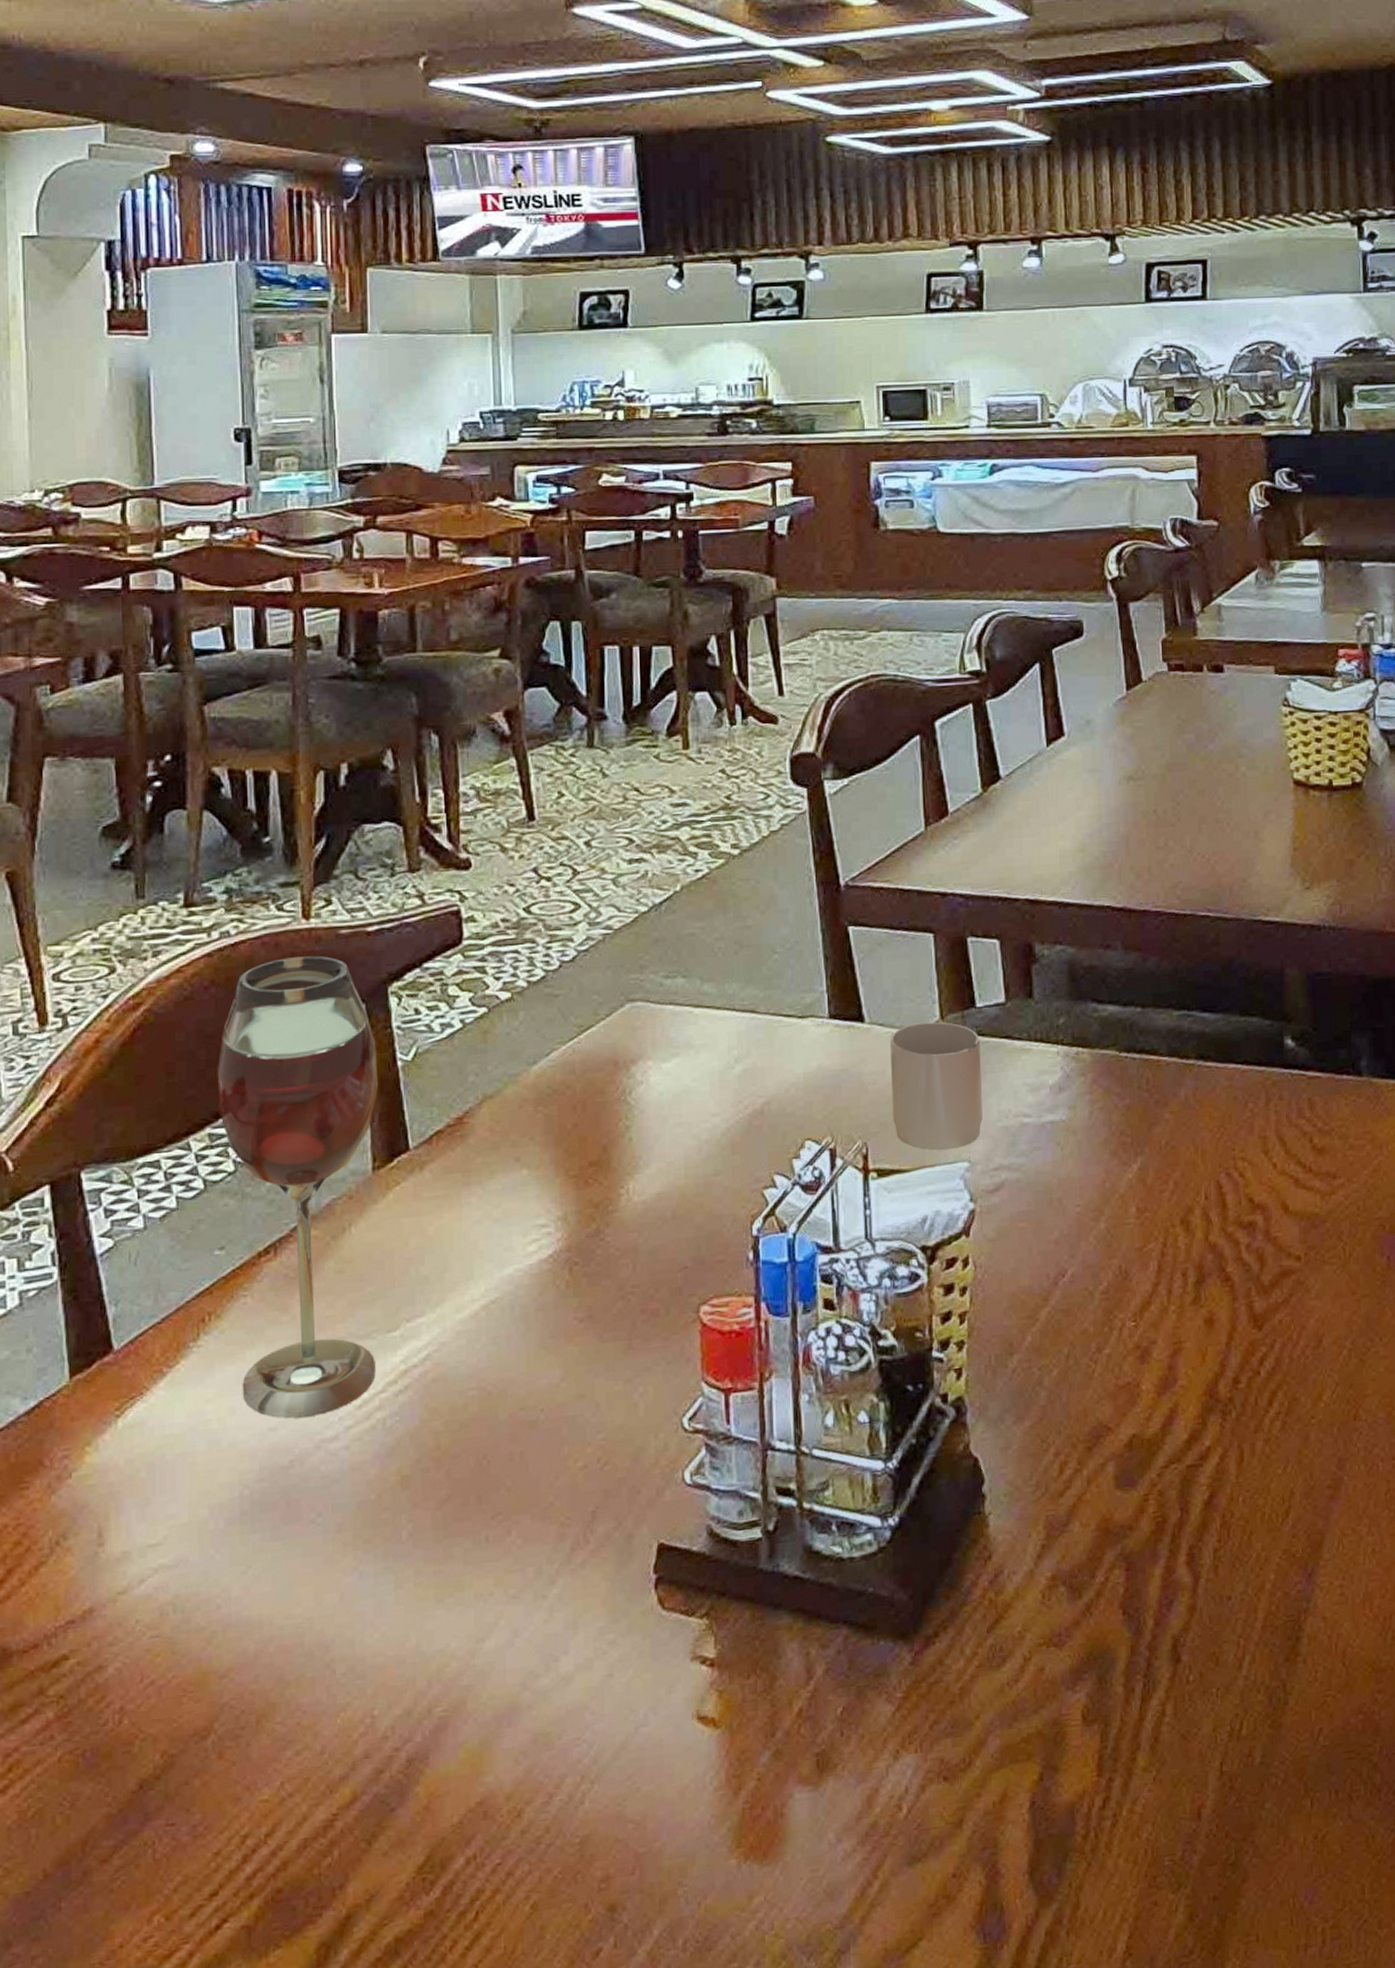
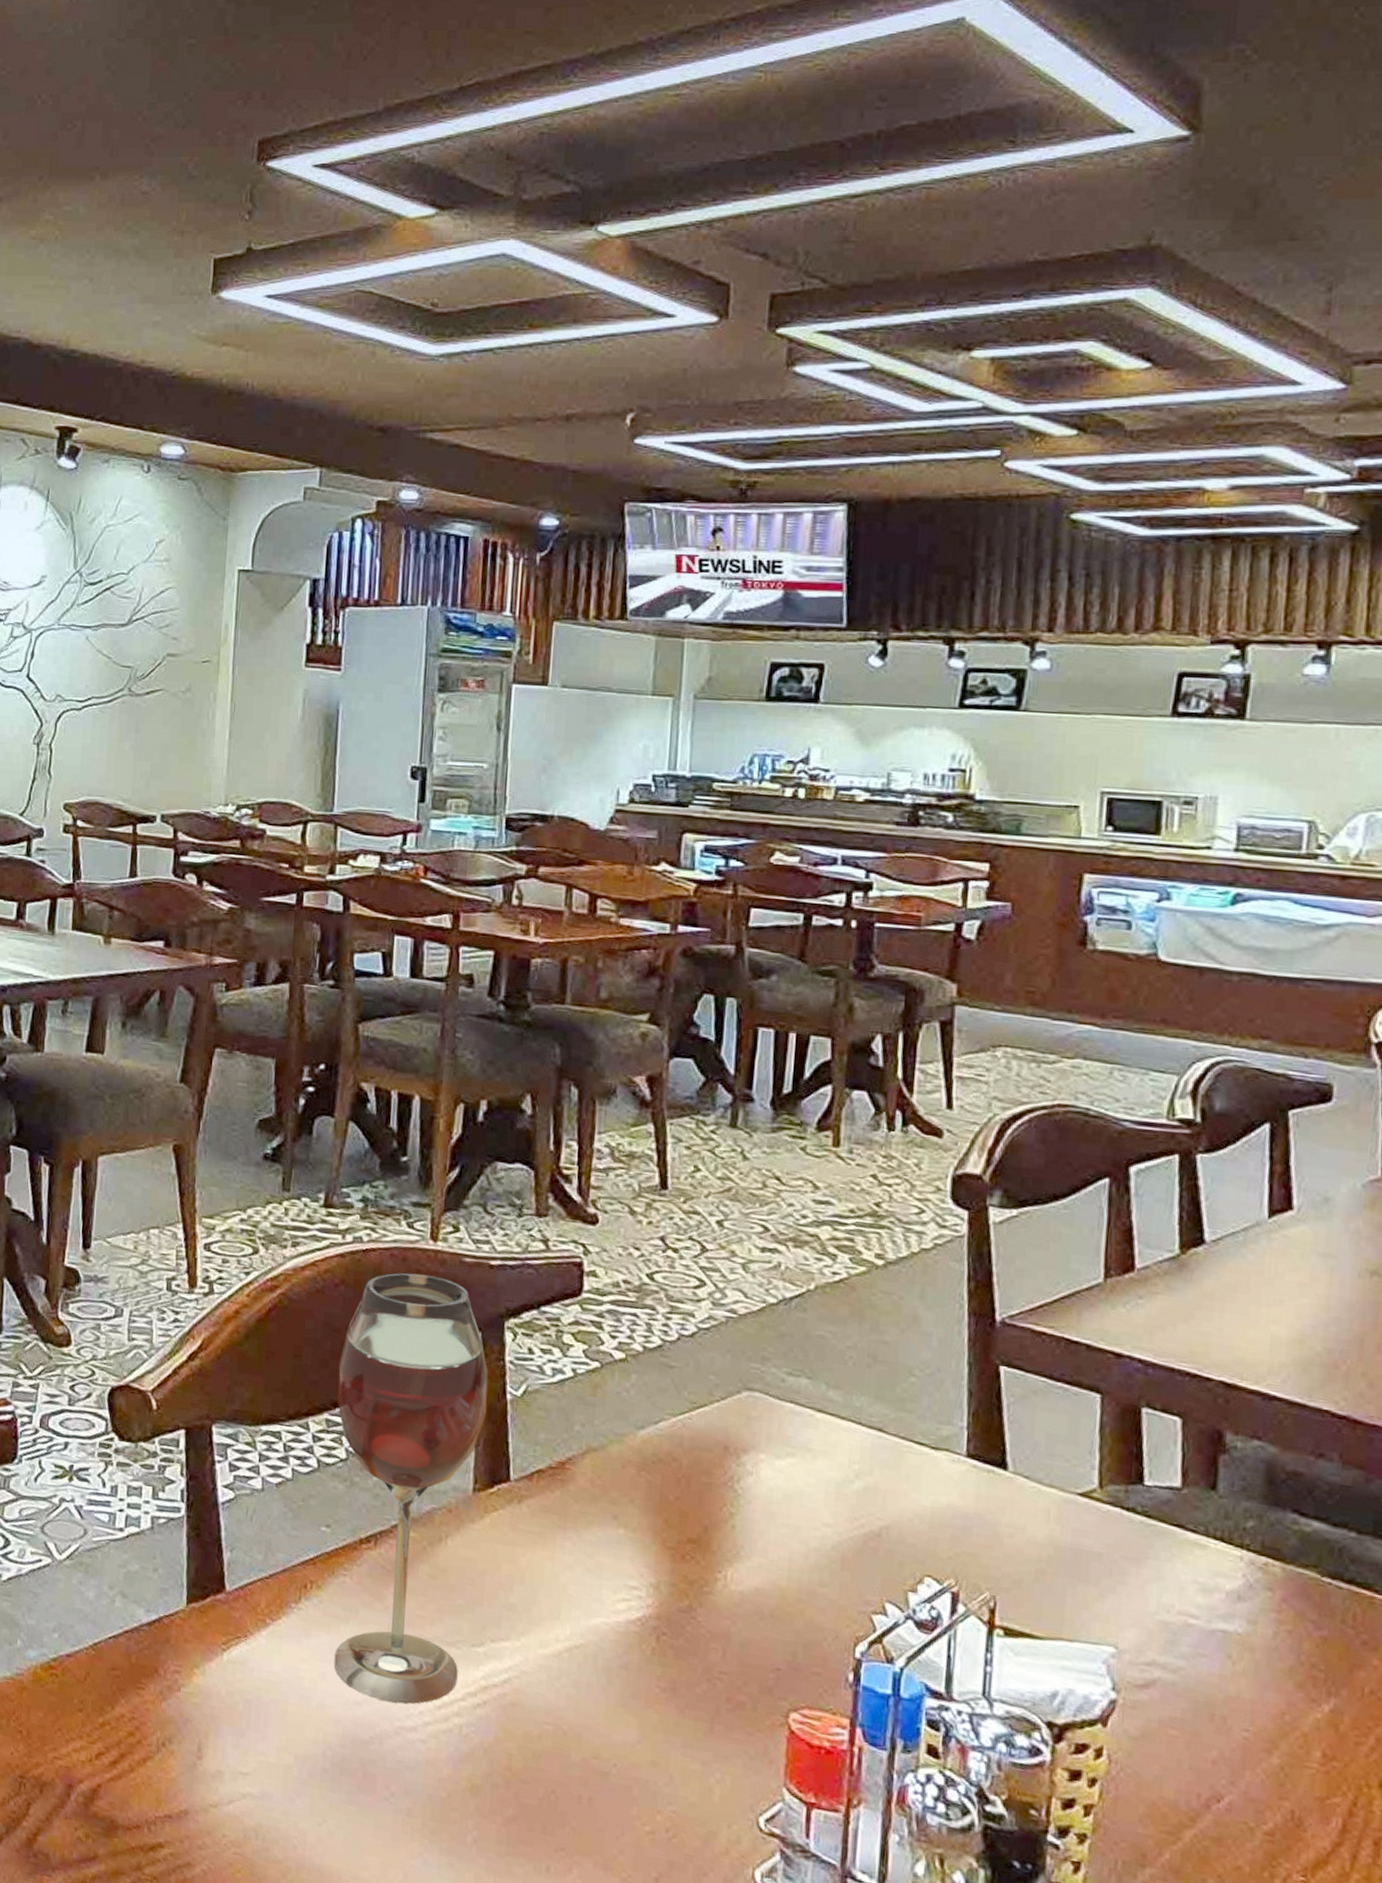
cup: present [890,1021,983,1151] -> none [1029,1485,1145,1631]

